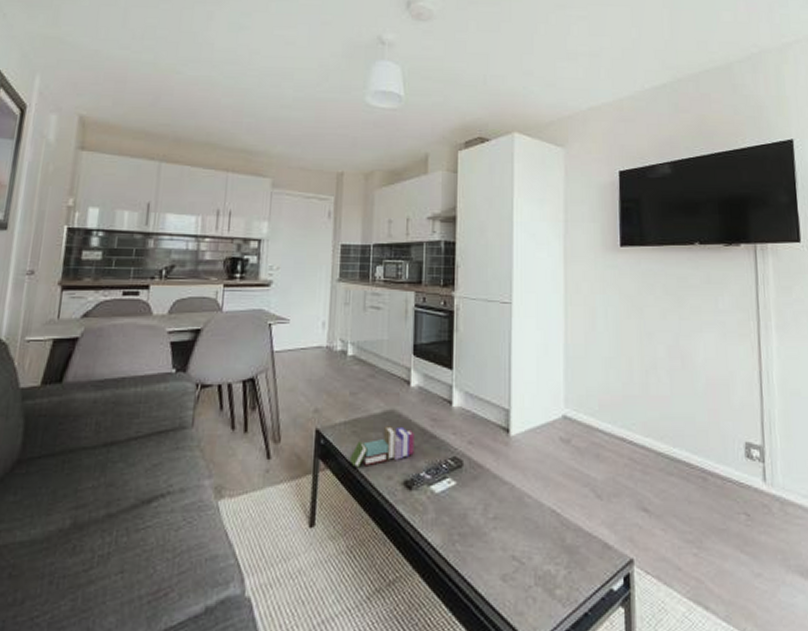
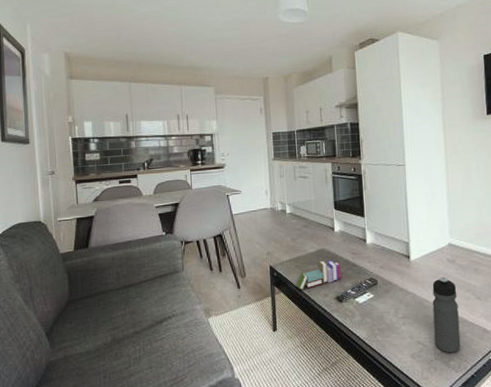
water bottle: none [536,462,572,577] -> present [432,276,461,353]

